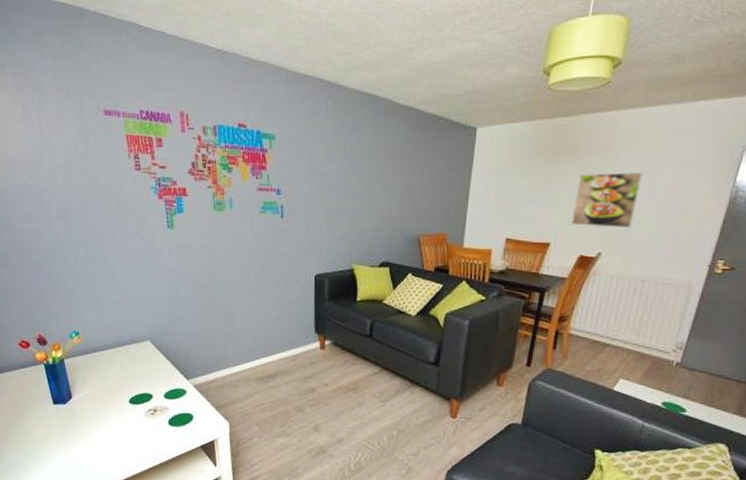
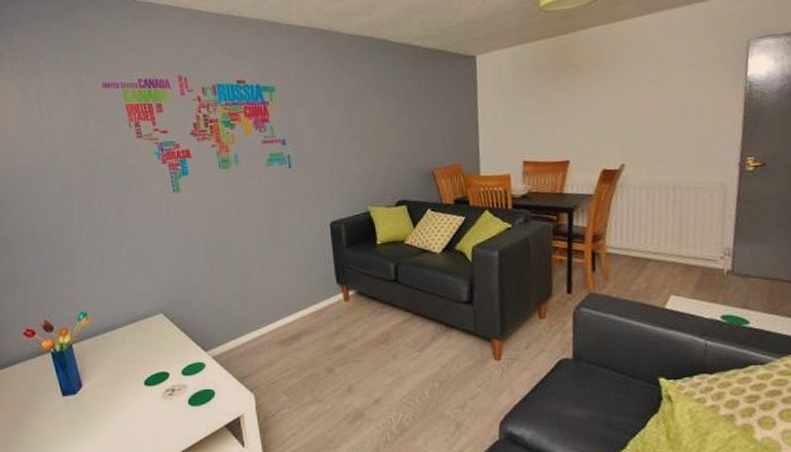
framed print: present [571,172,643,228] -> none [587,78,652,140]

